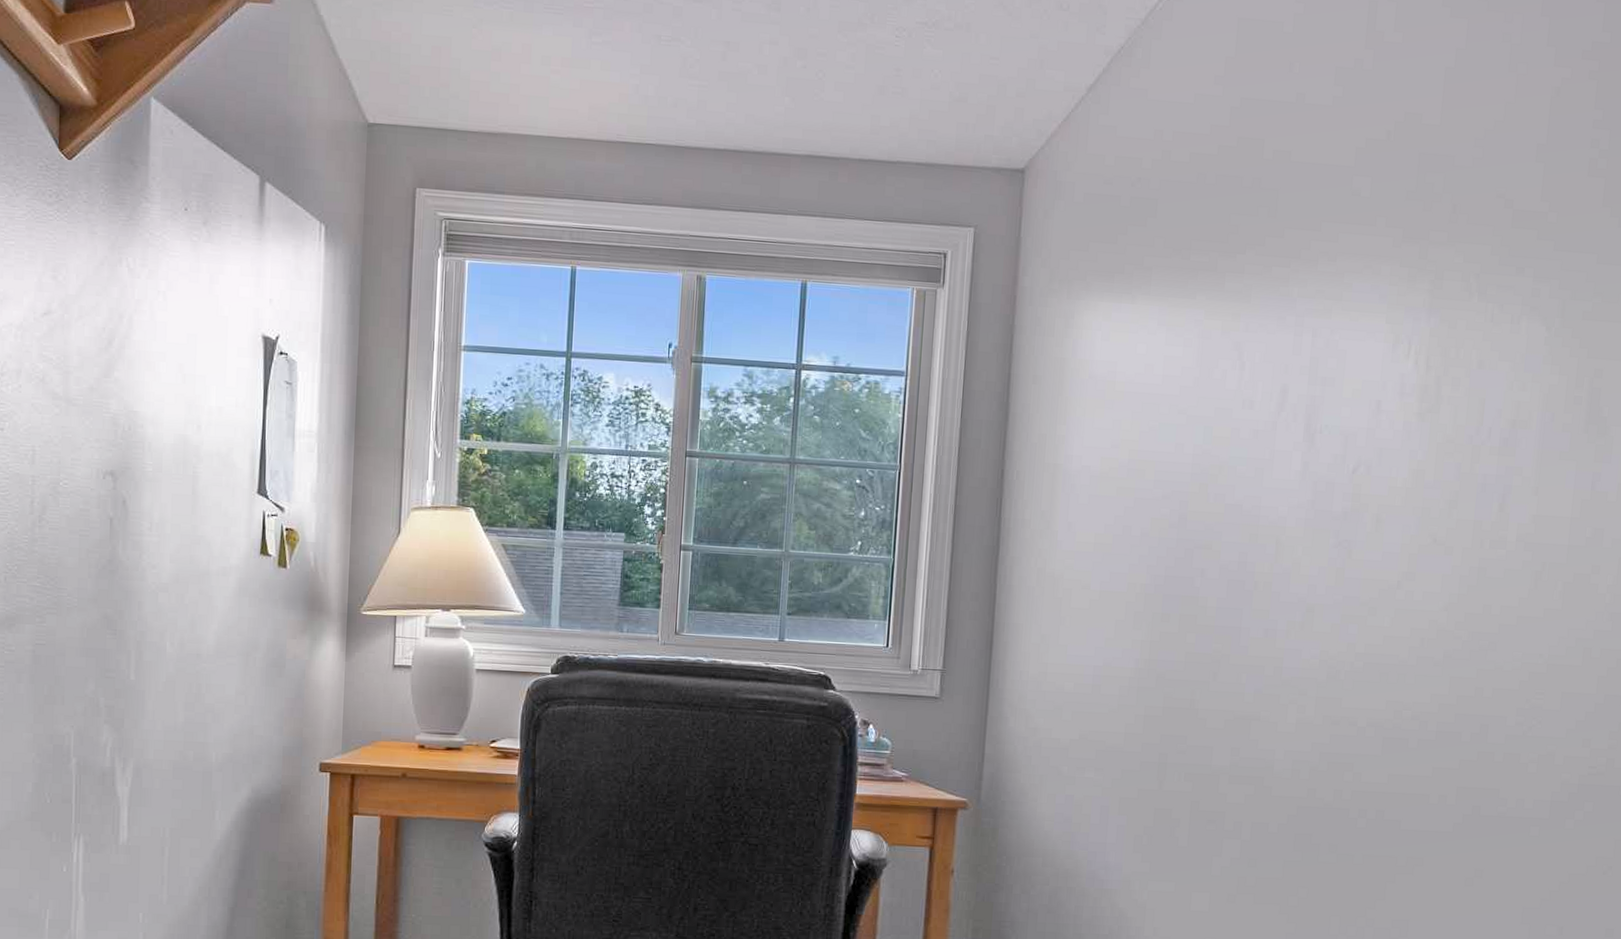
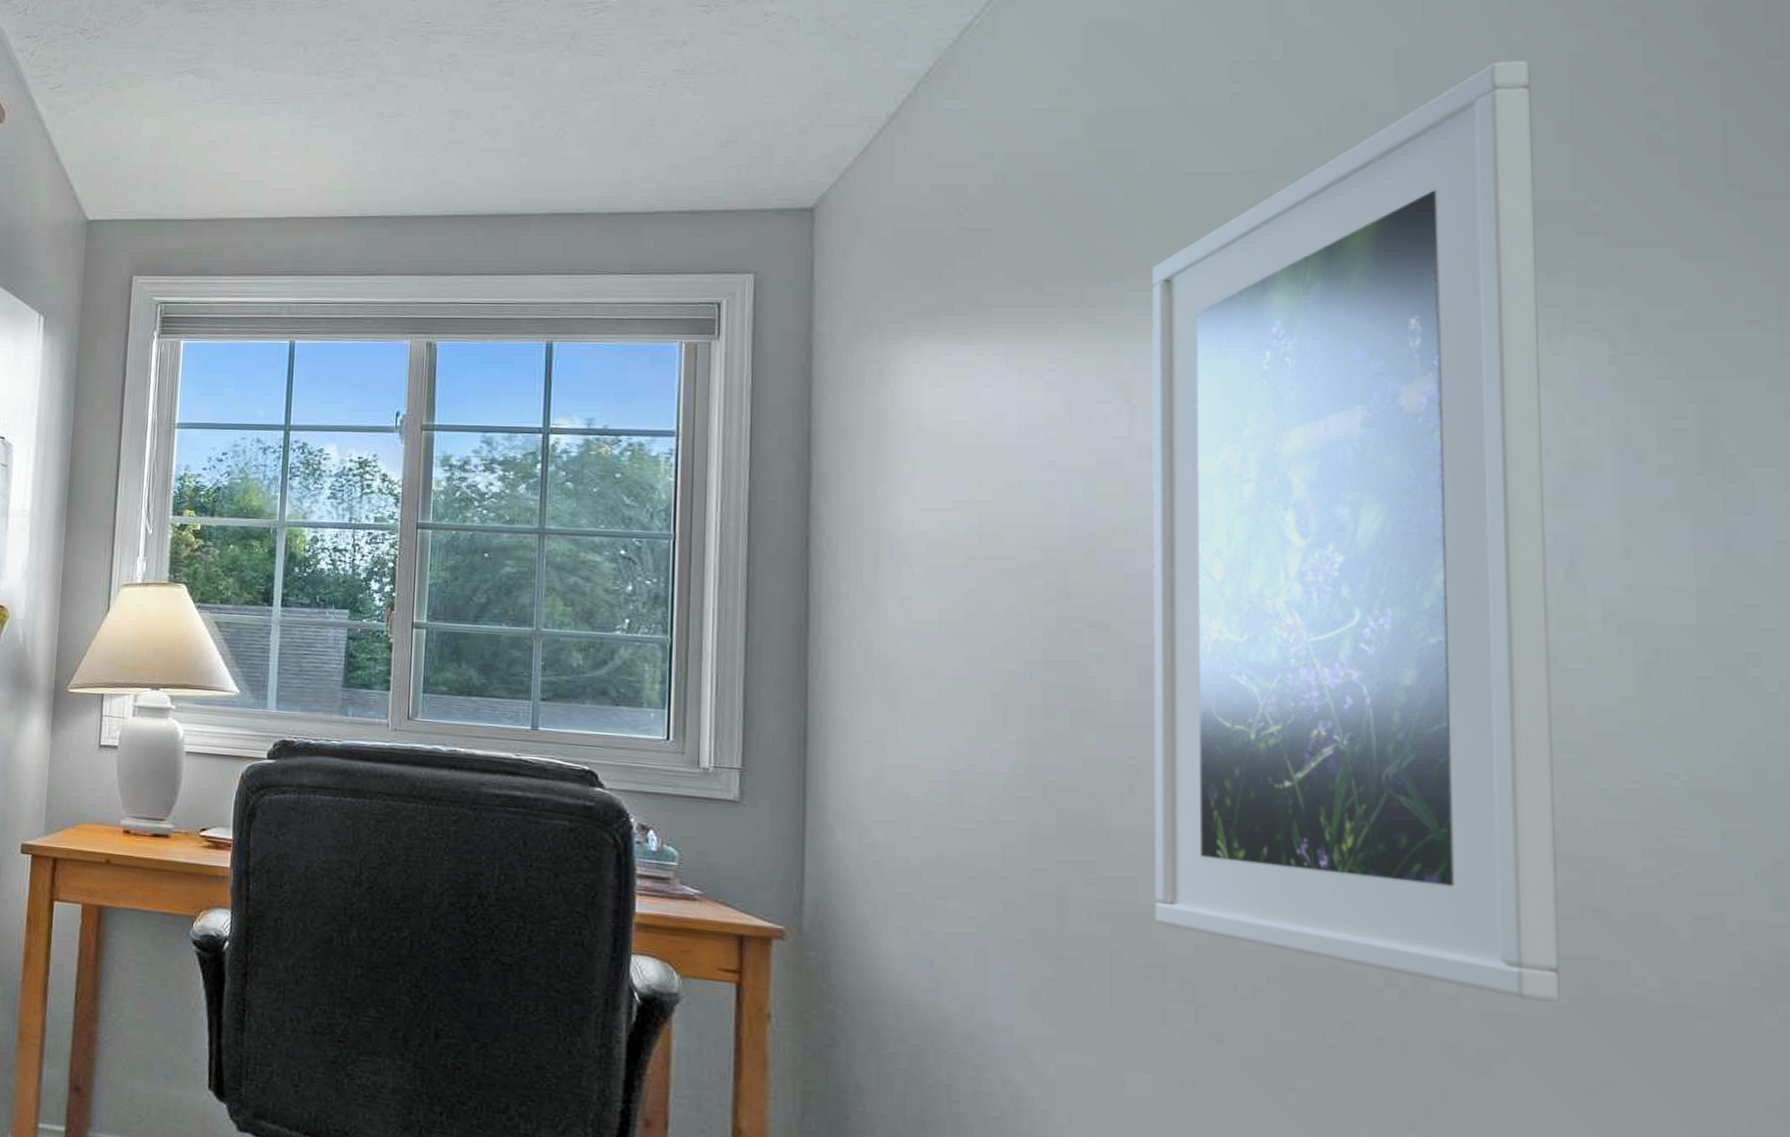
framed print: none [1221,88,1528,820] -> present [1152,61,1560,1002]

